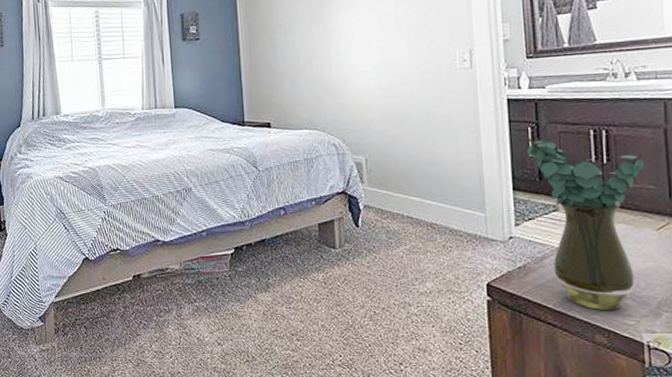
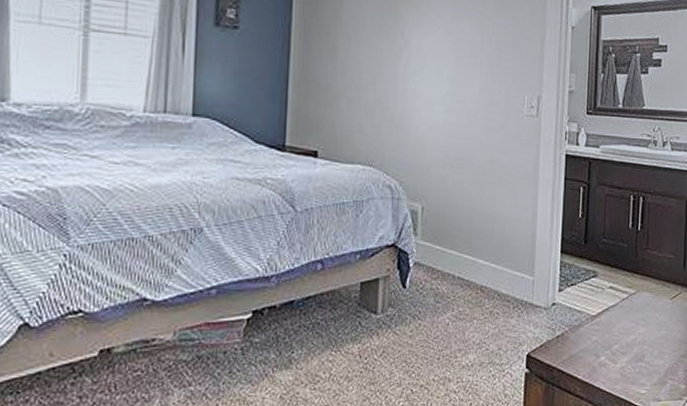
vase: present [526,136,646,311] -> none [577,196,670,381]

